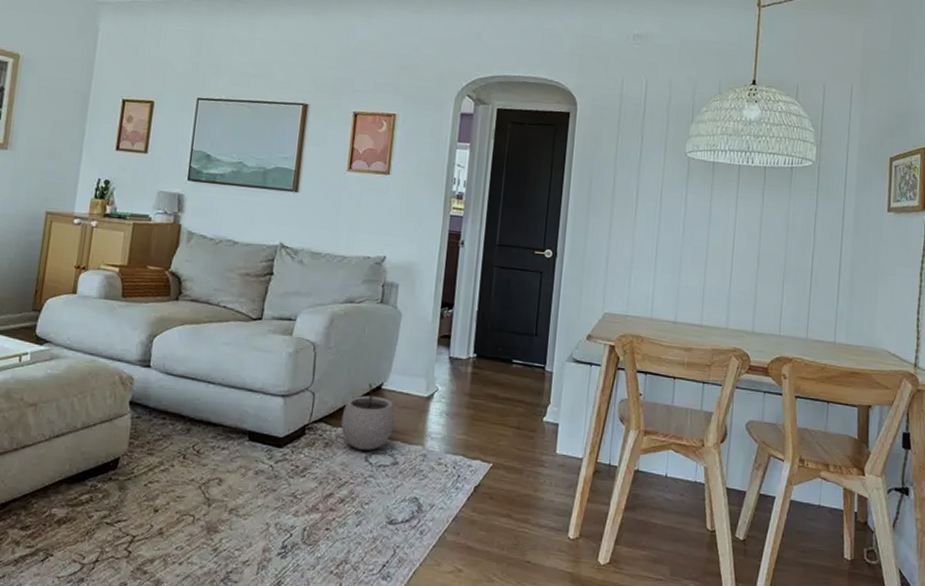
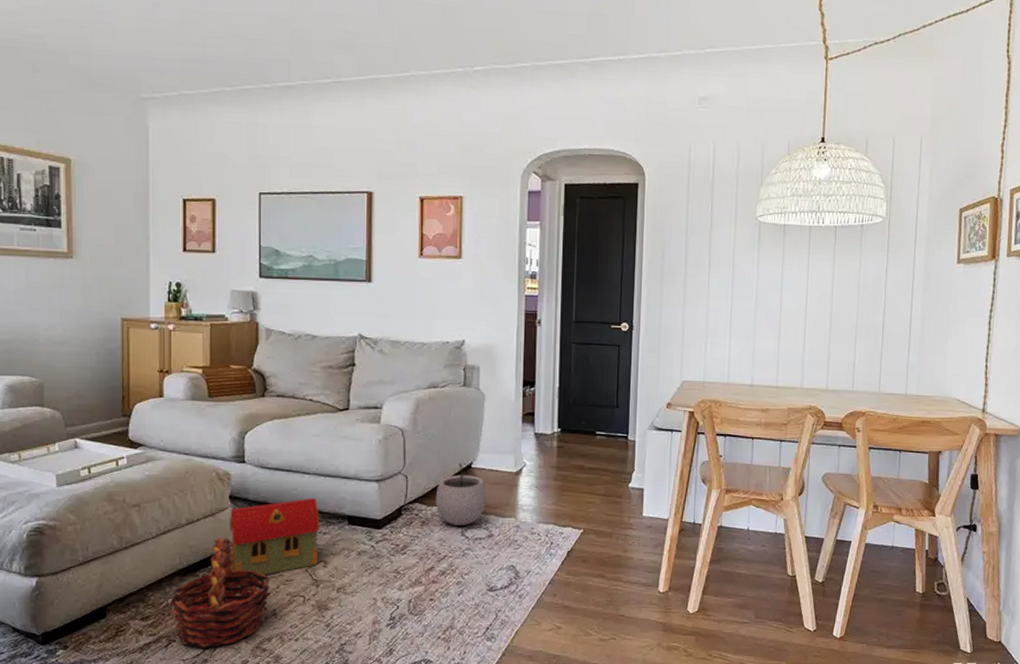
basket: none [52,445,161,565] -> present [169,538,270,647]
toy house: none [121,409,220,492] -> present [230,497,320,579]

